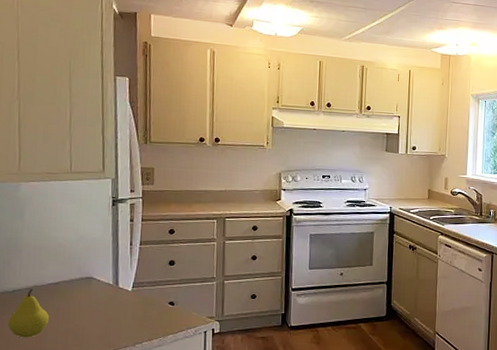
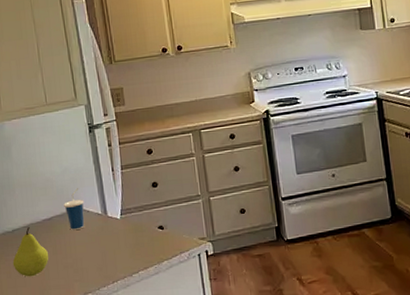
cup: none [73,257,96,298] -> present [64,188,85,231]

